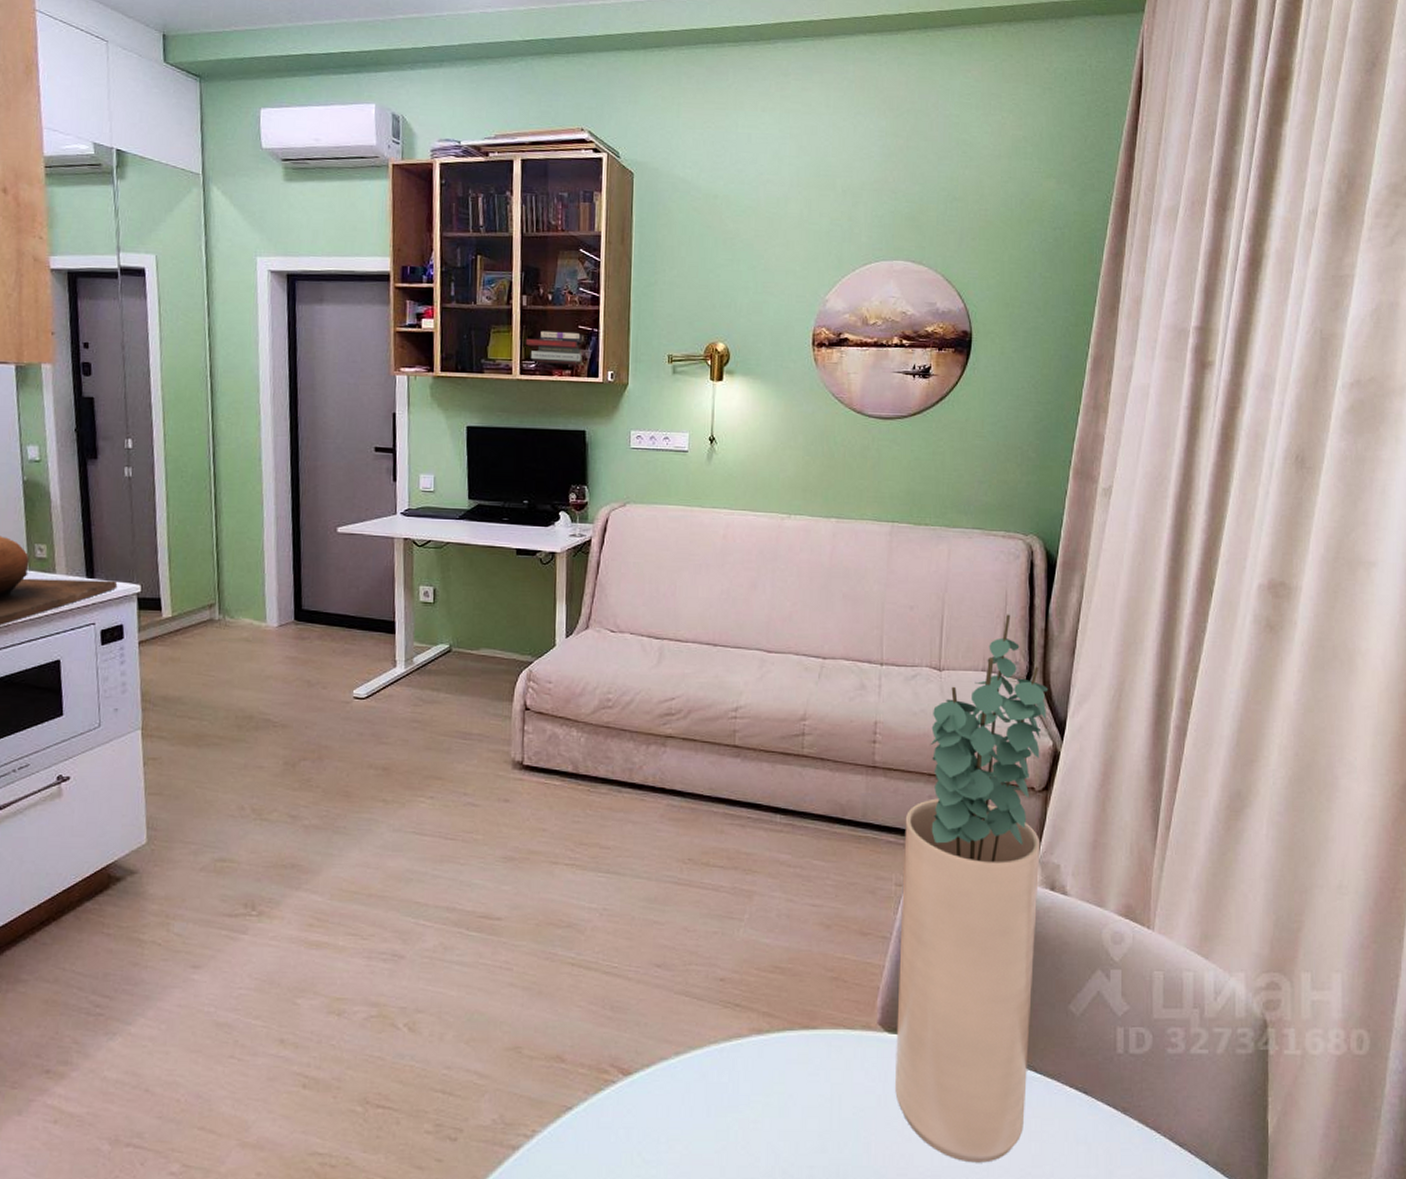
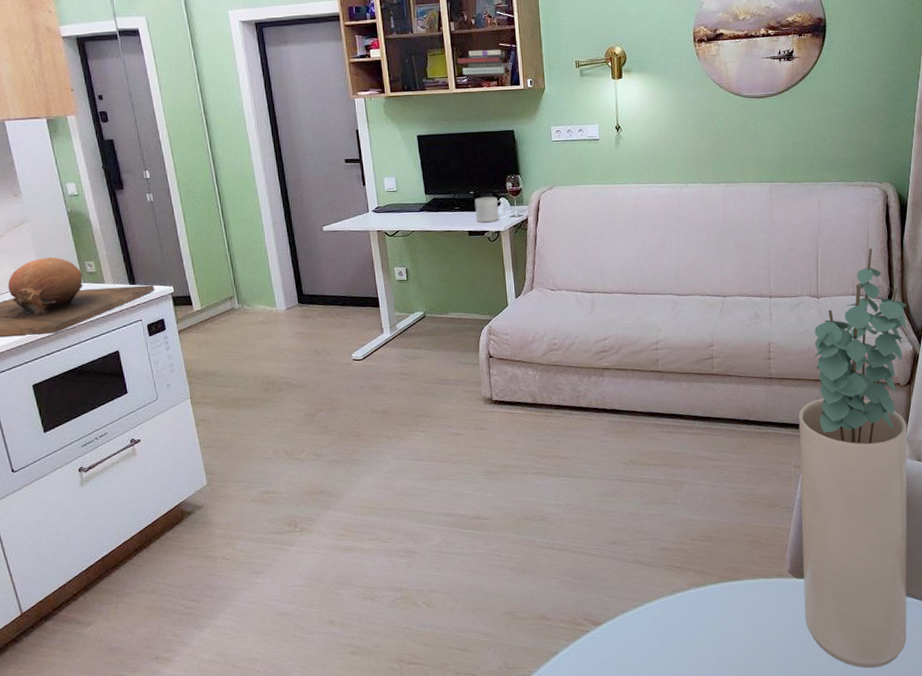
mug: none [527,508,566,541] -> present [475,196,506,223]

